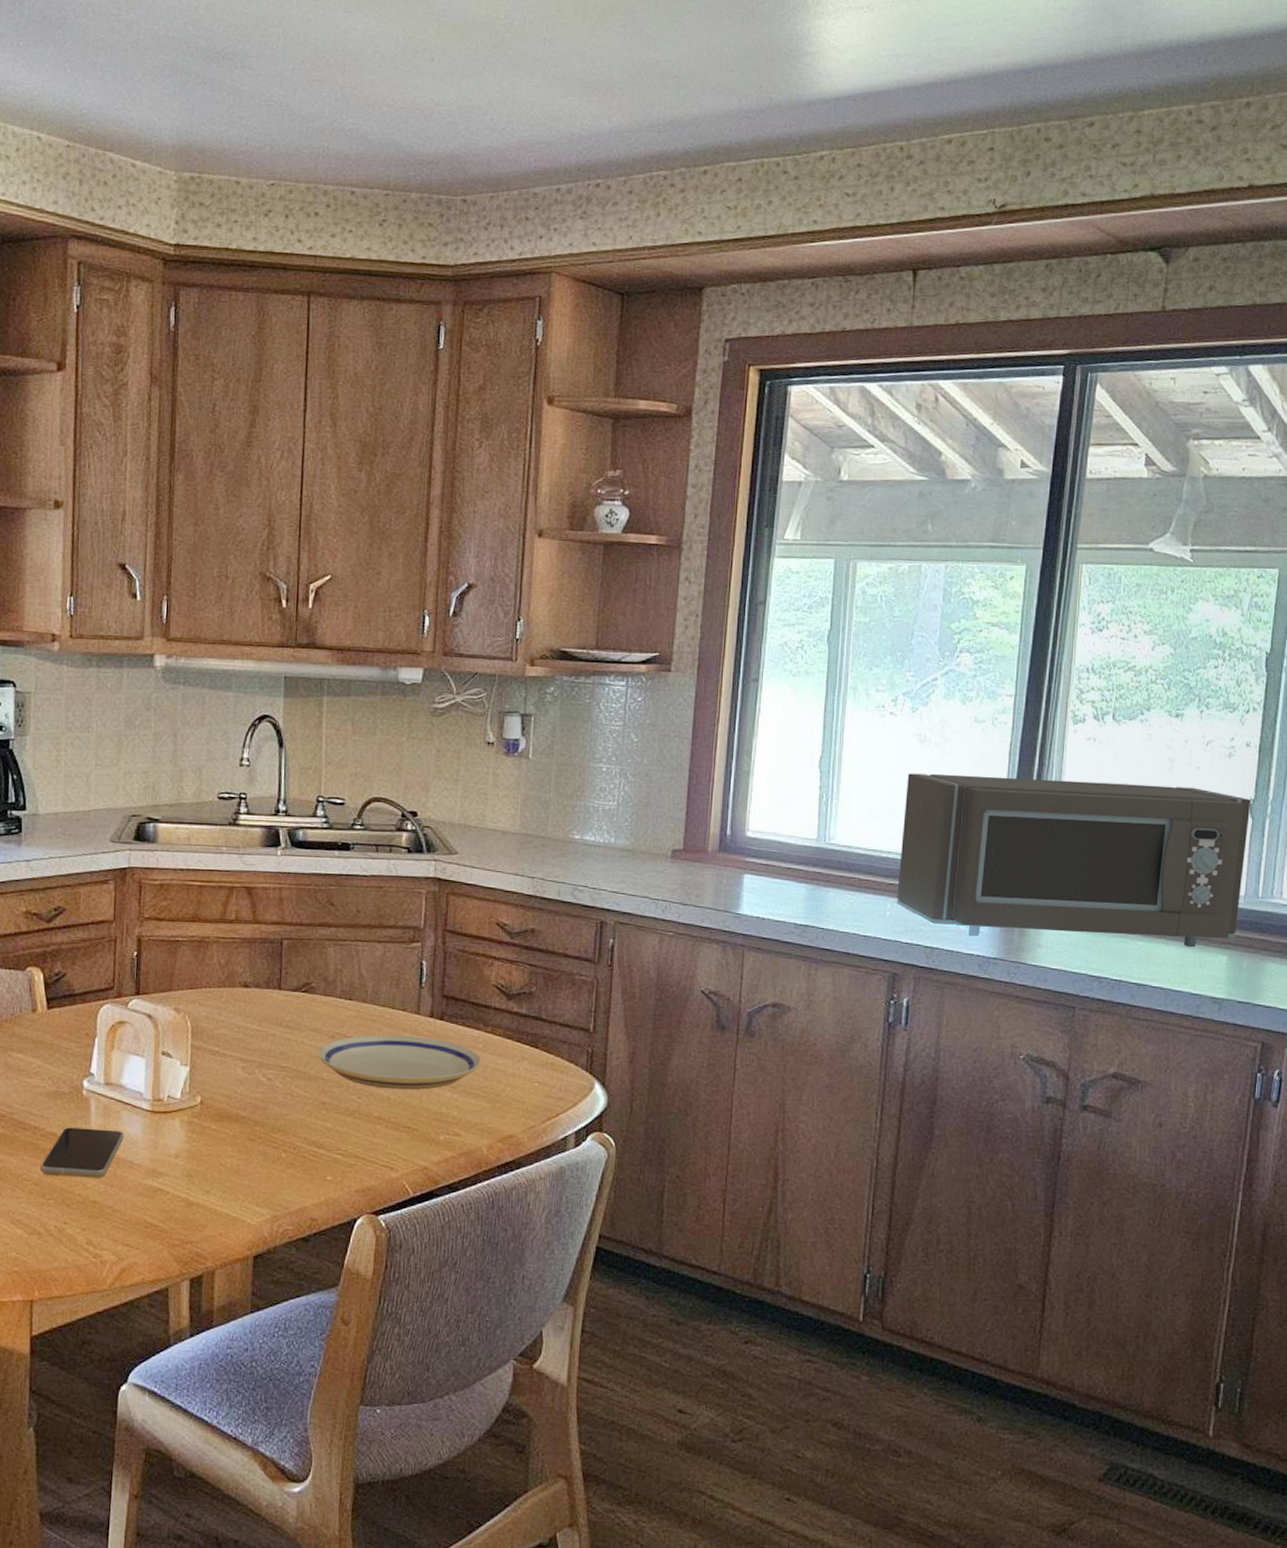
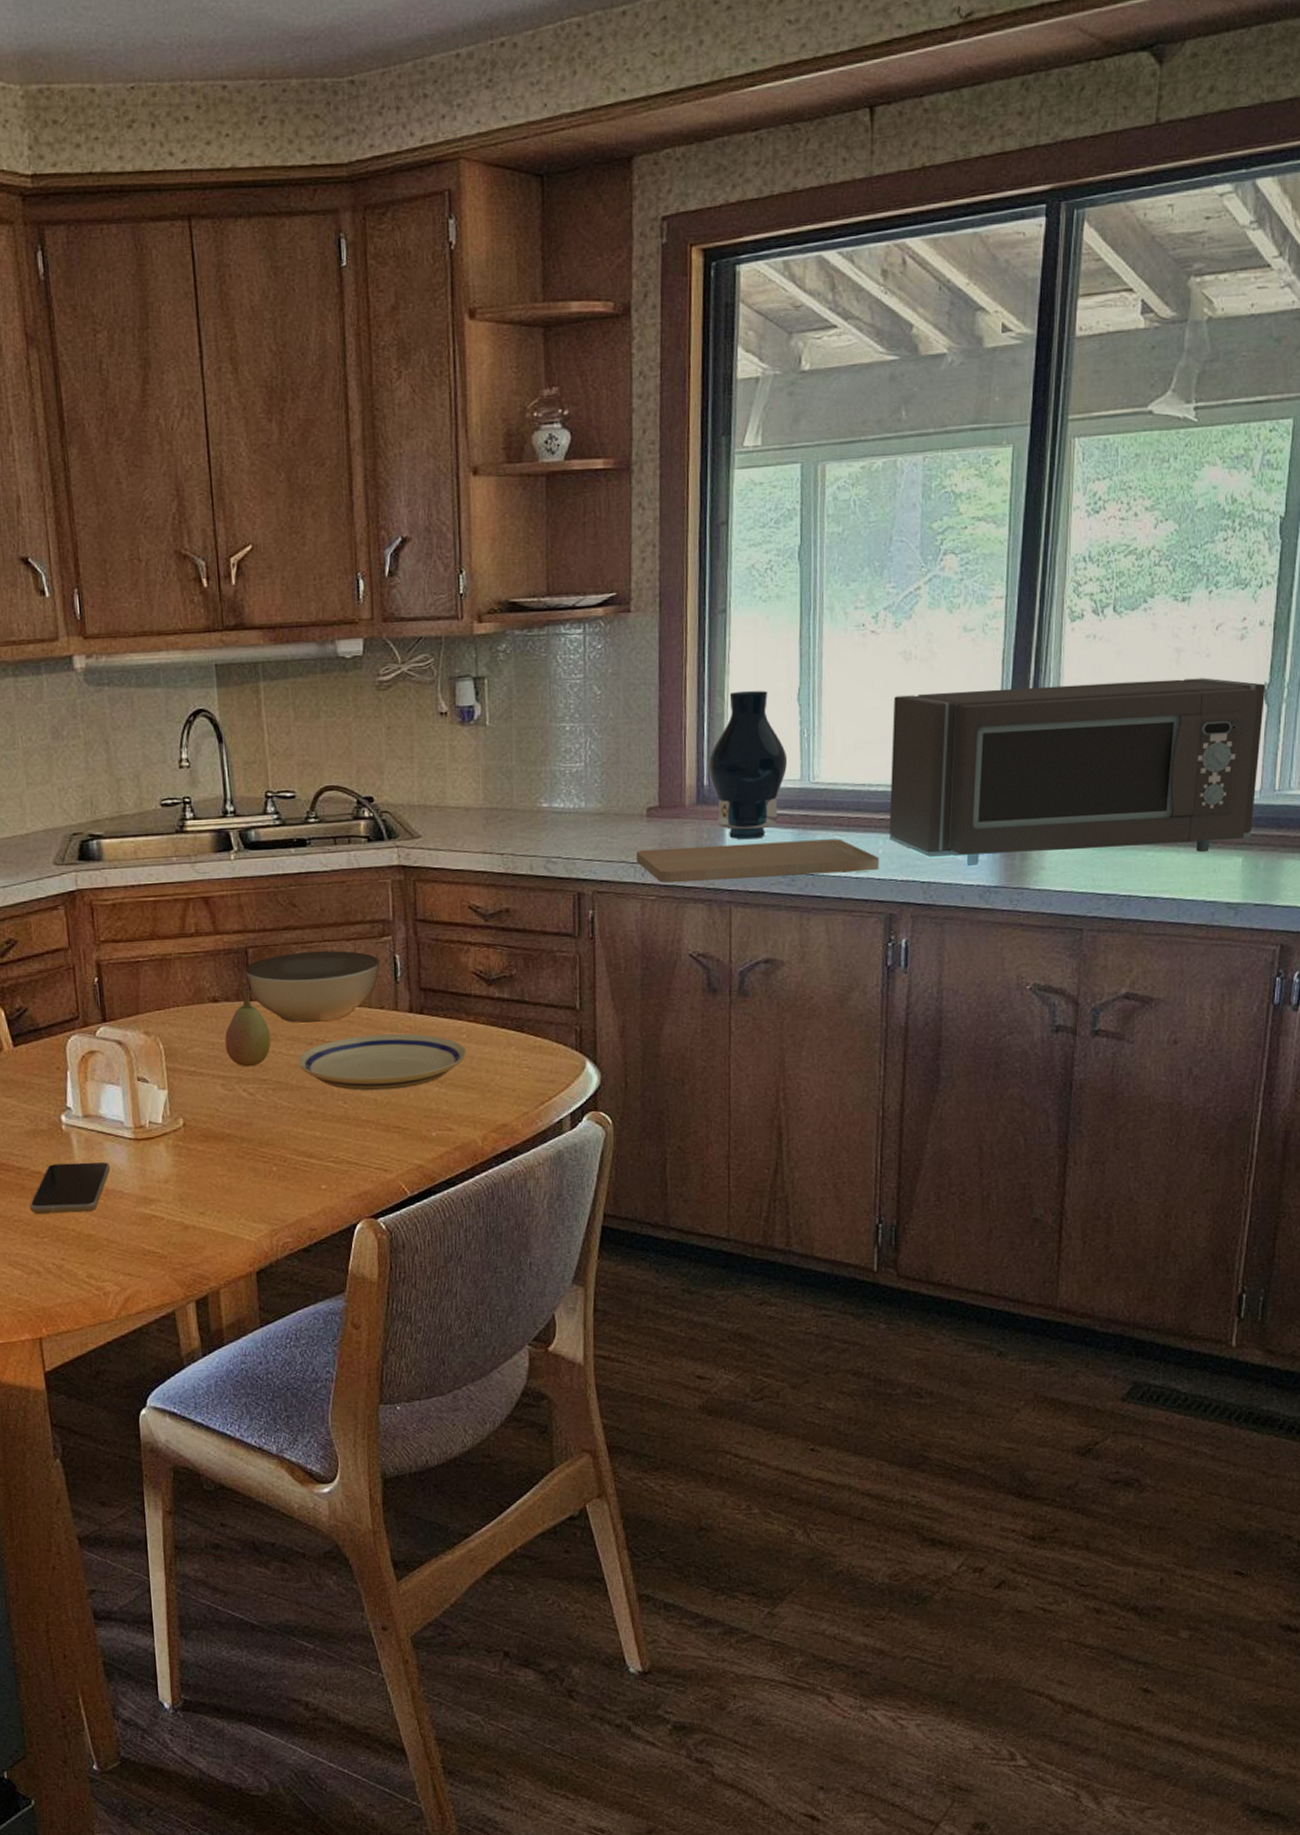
fruit: none [250,977,296,1053] -> present [224,988,271,1067]
bowl: none [277,948,408,1018] -> present [244,950,381,1024]
cutting board: none [659,888,886,931] -> present [637,839,879,884]
vase: none [733,753,806,890] -> present [709,691,788,840]

